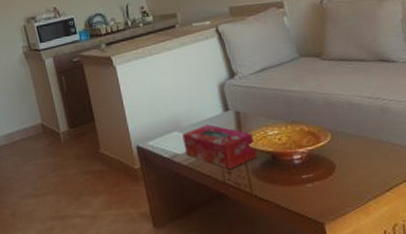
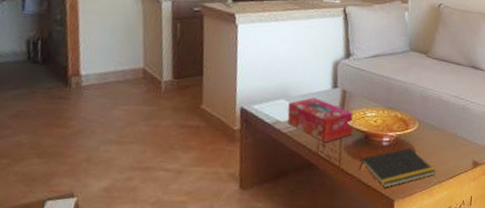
notepad: none [273,161,367,211] -> present [360,147,437,188]

